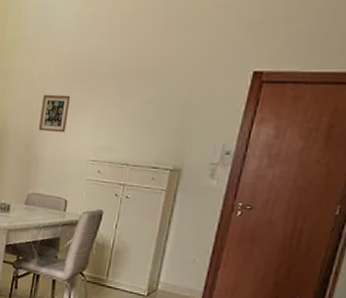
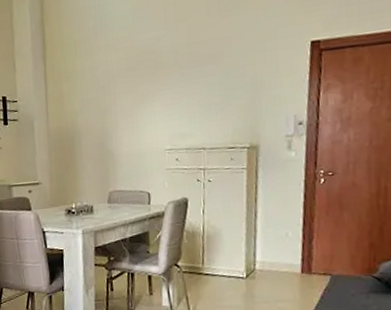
picture frame: present [38,94,71,133] -> none [109,88,138,128]

